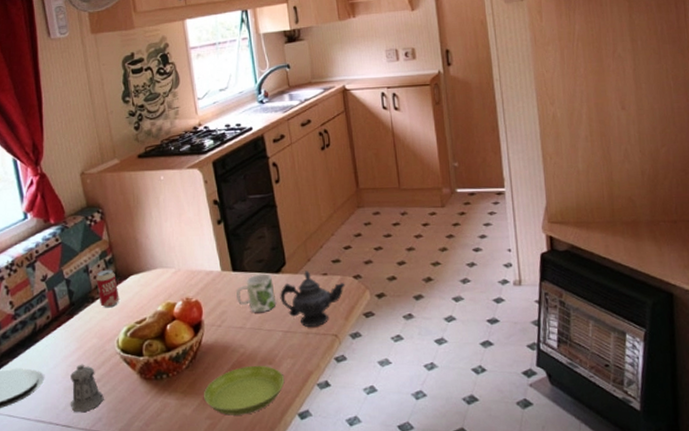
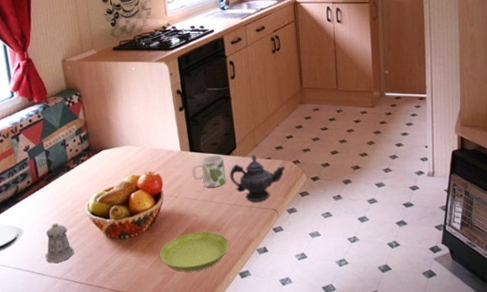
beverage can: present [96,269,119,308] -> none [72,144,91,177]

